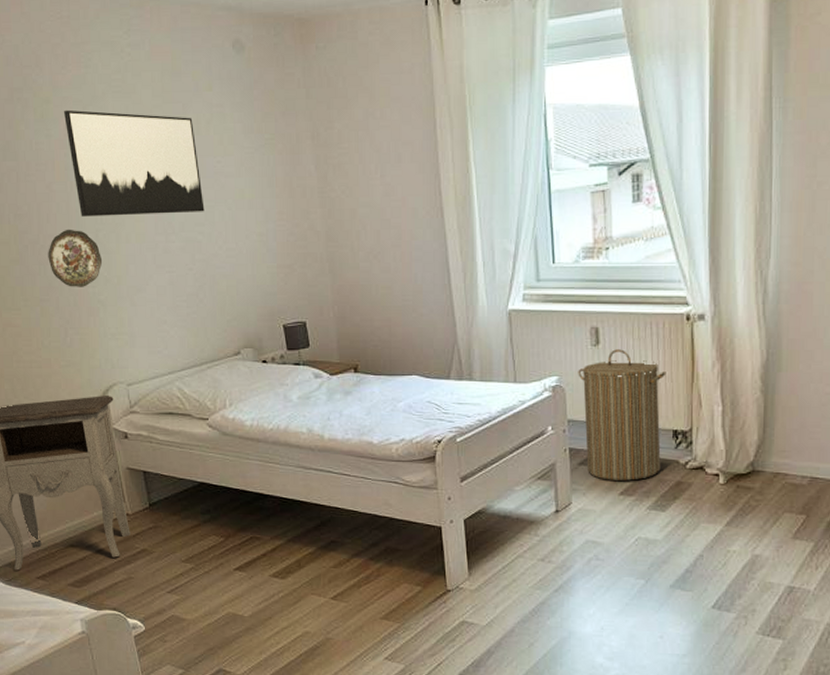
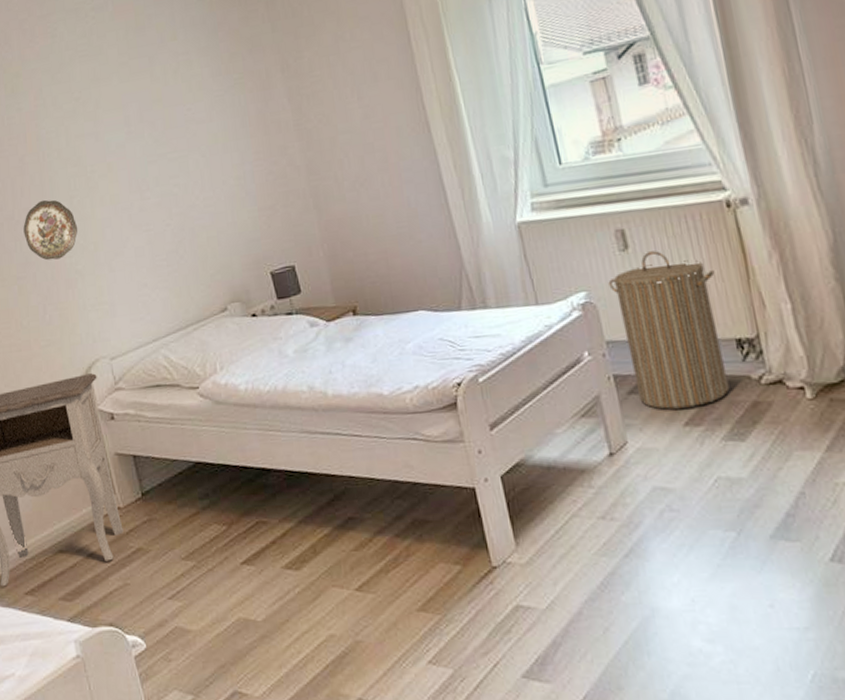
wall art: present [63,110,205,217] -> none [32,69,178,186]

